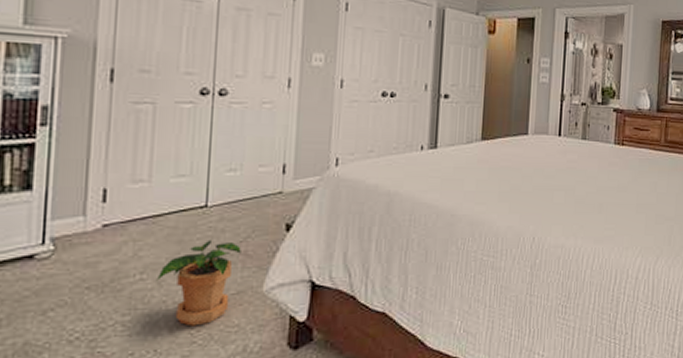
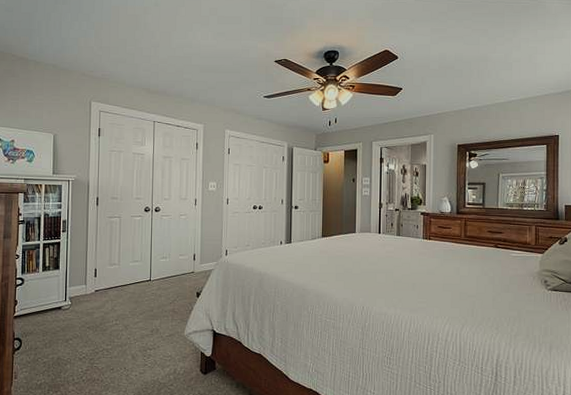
potted plant: present [156,239,241,326] -> none [124,301,171,355]

